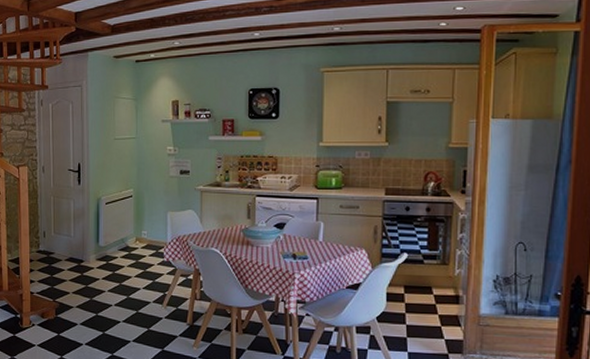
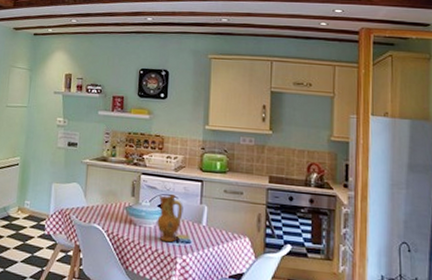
ceramic jug: none [274,213,300,260] -> present [157,193,183,243]

